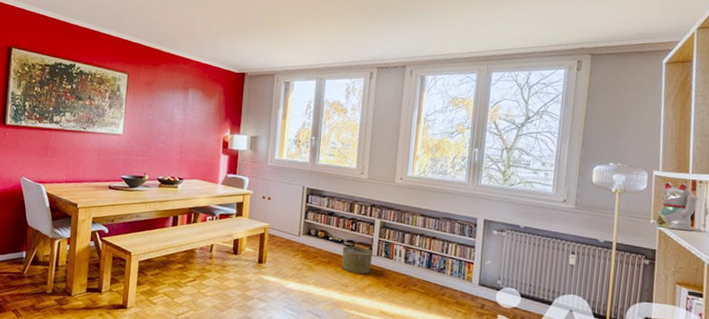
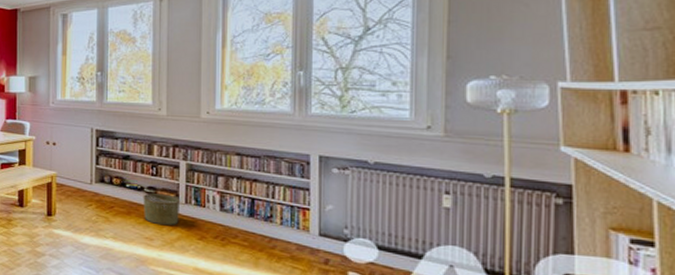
decorative figurine: present [651,182,699,231] -> none [561,94,634,158]

